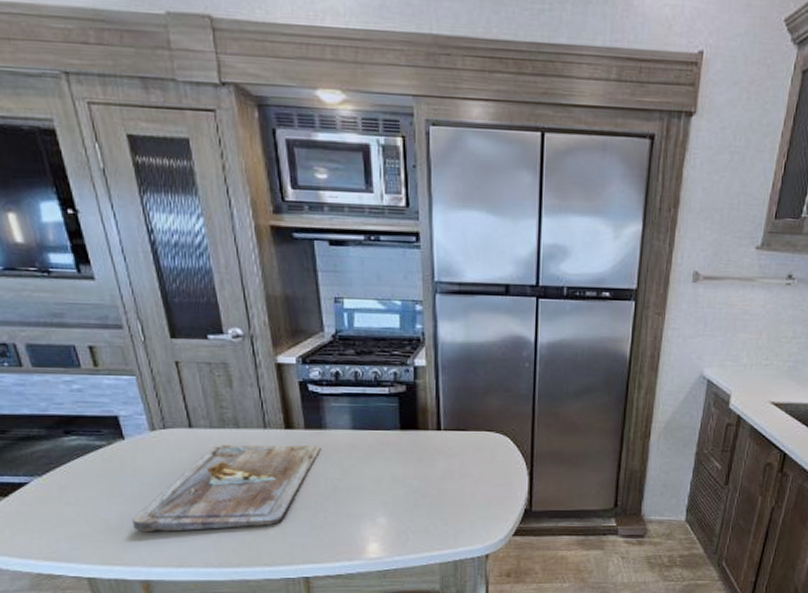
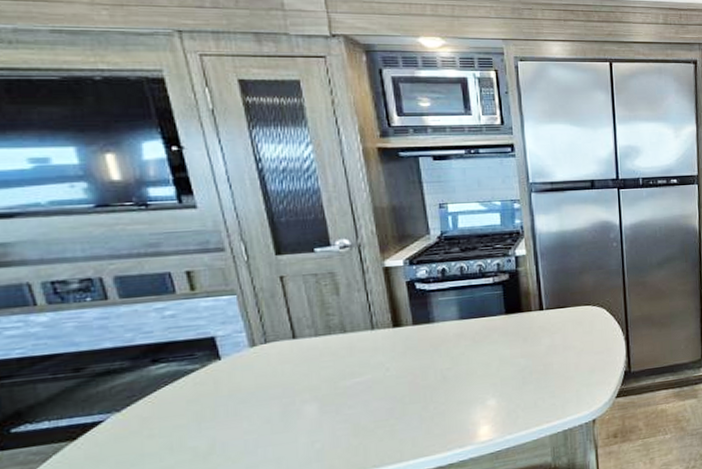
cutting board: present [132,444,321,532] -> none [225,339,430,454]

